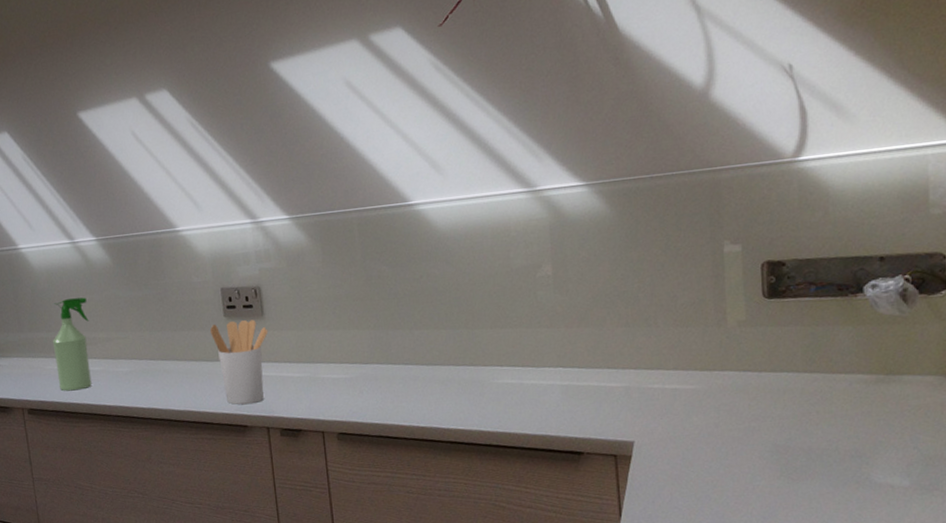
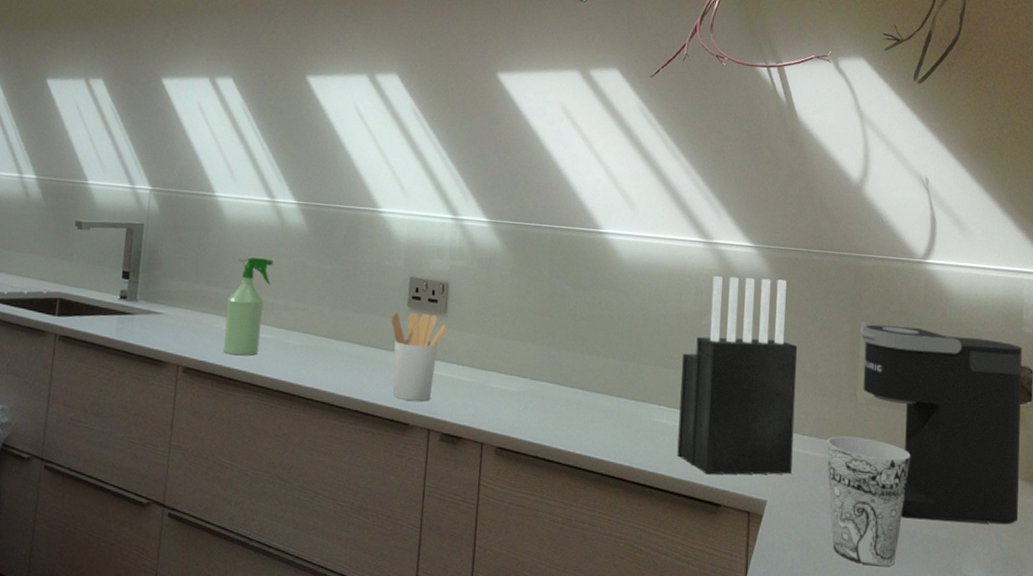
knife block: none [519,213,659,426] -> present [677,276,798,475]
cup: none [696,361,799,489] -> present [826,436,911,567]
coffee maker: none [723,230,937,436] -> present [860,324,1022,525]

